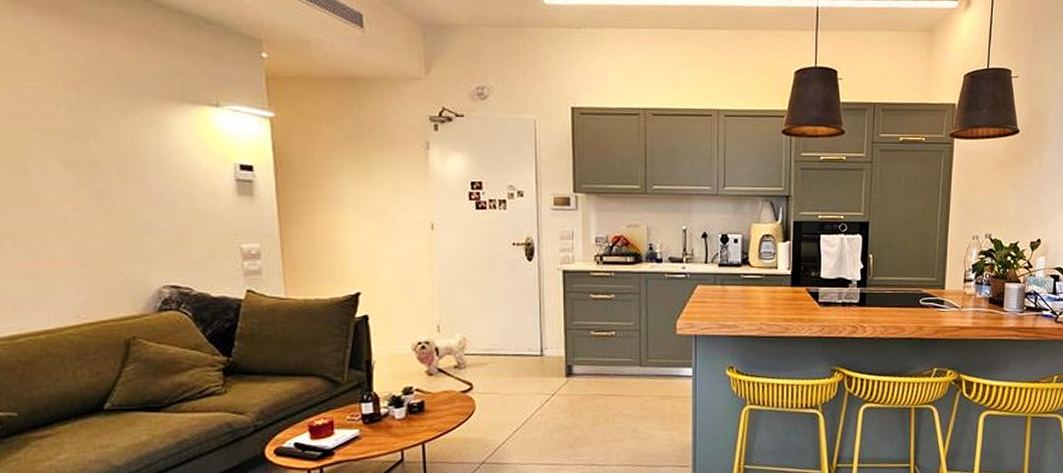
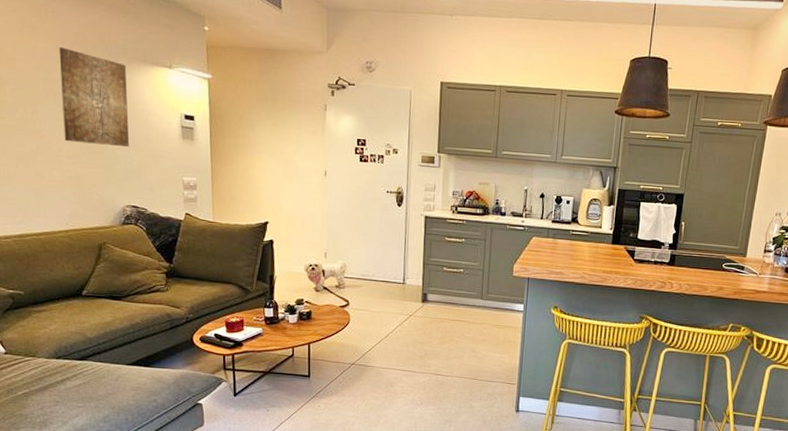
wall art: none [59,87,165,211] -> present [59,47,130,148]

